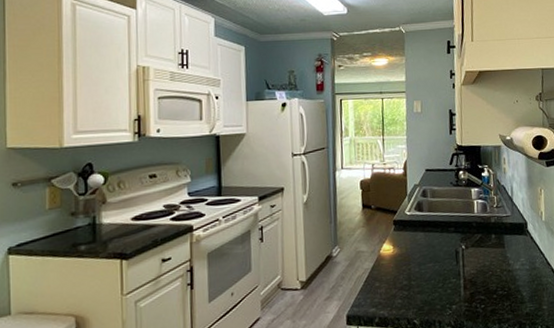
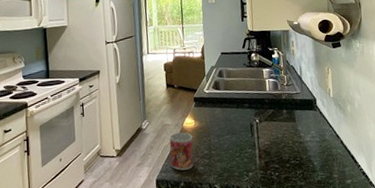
mug: none [363,260,391,305] -> present [169,132,194,171]

